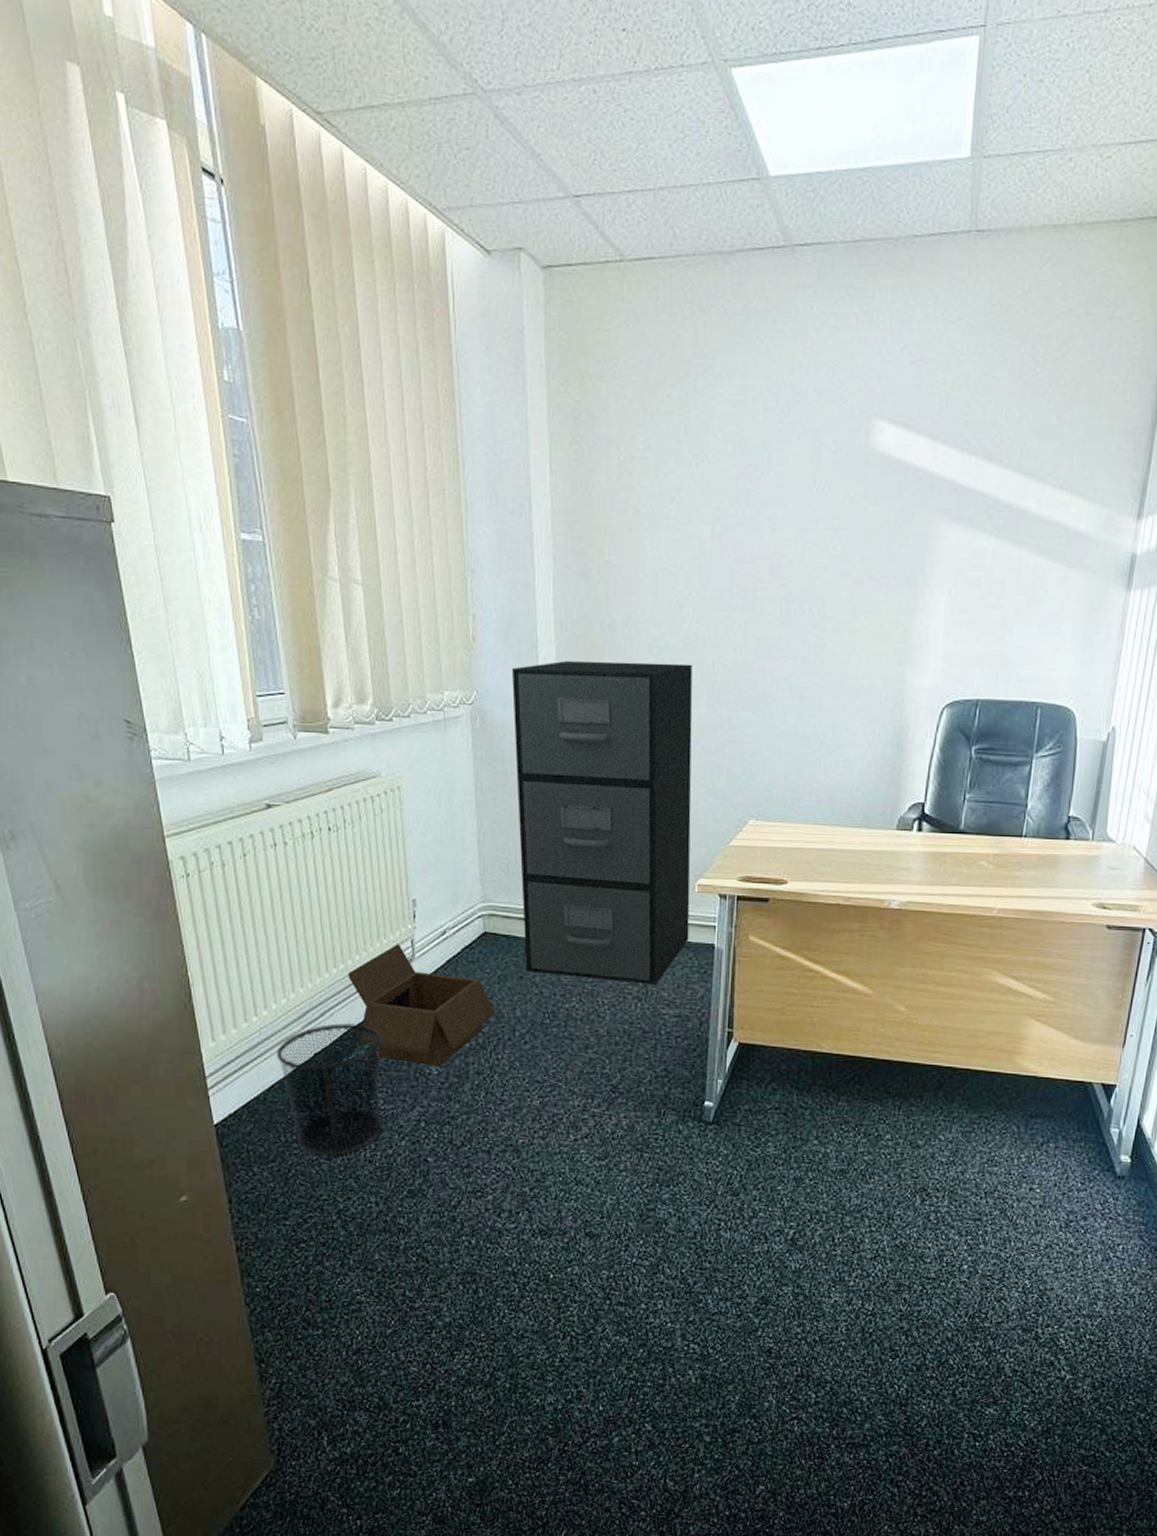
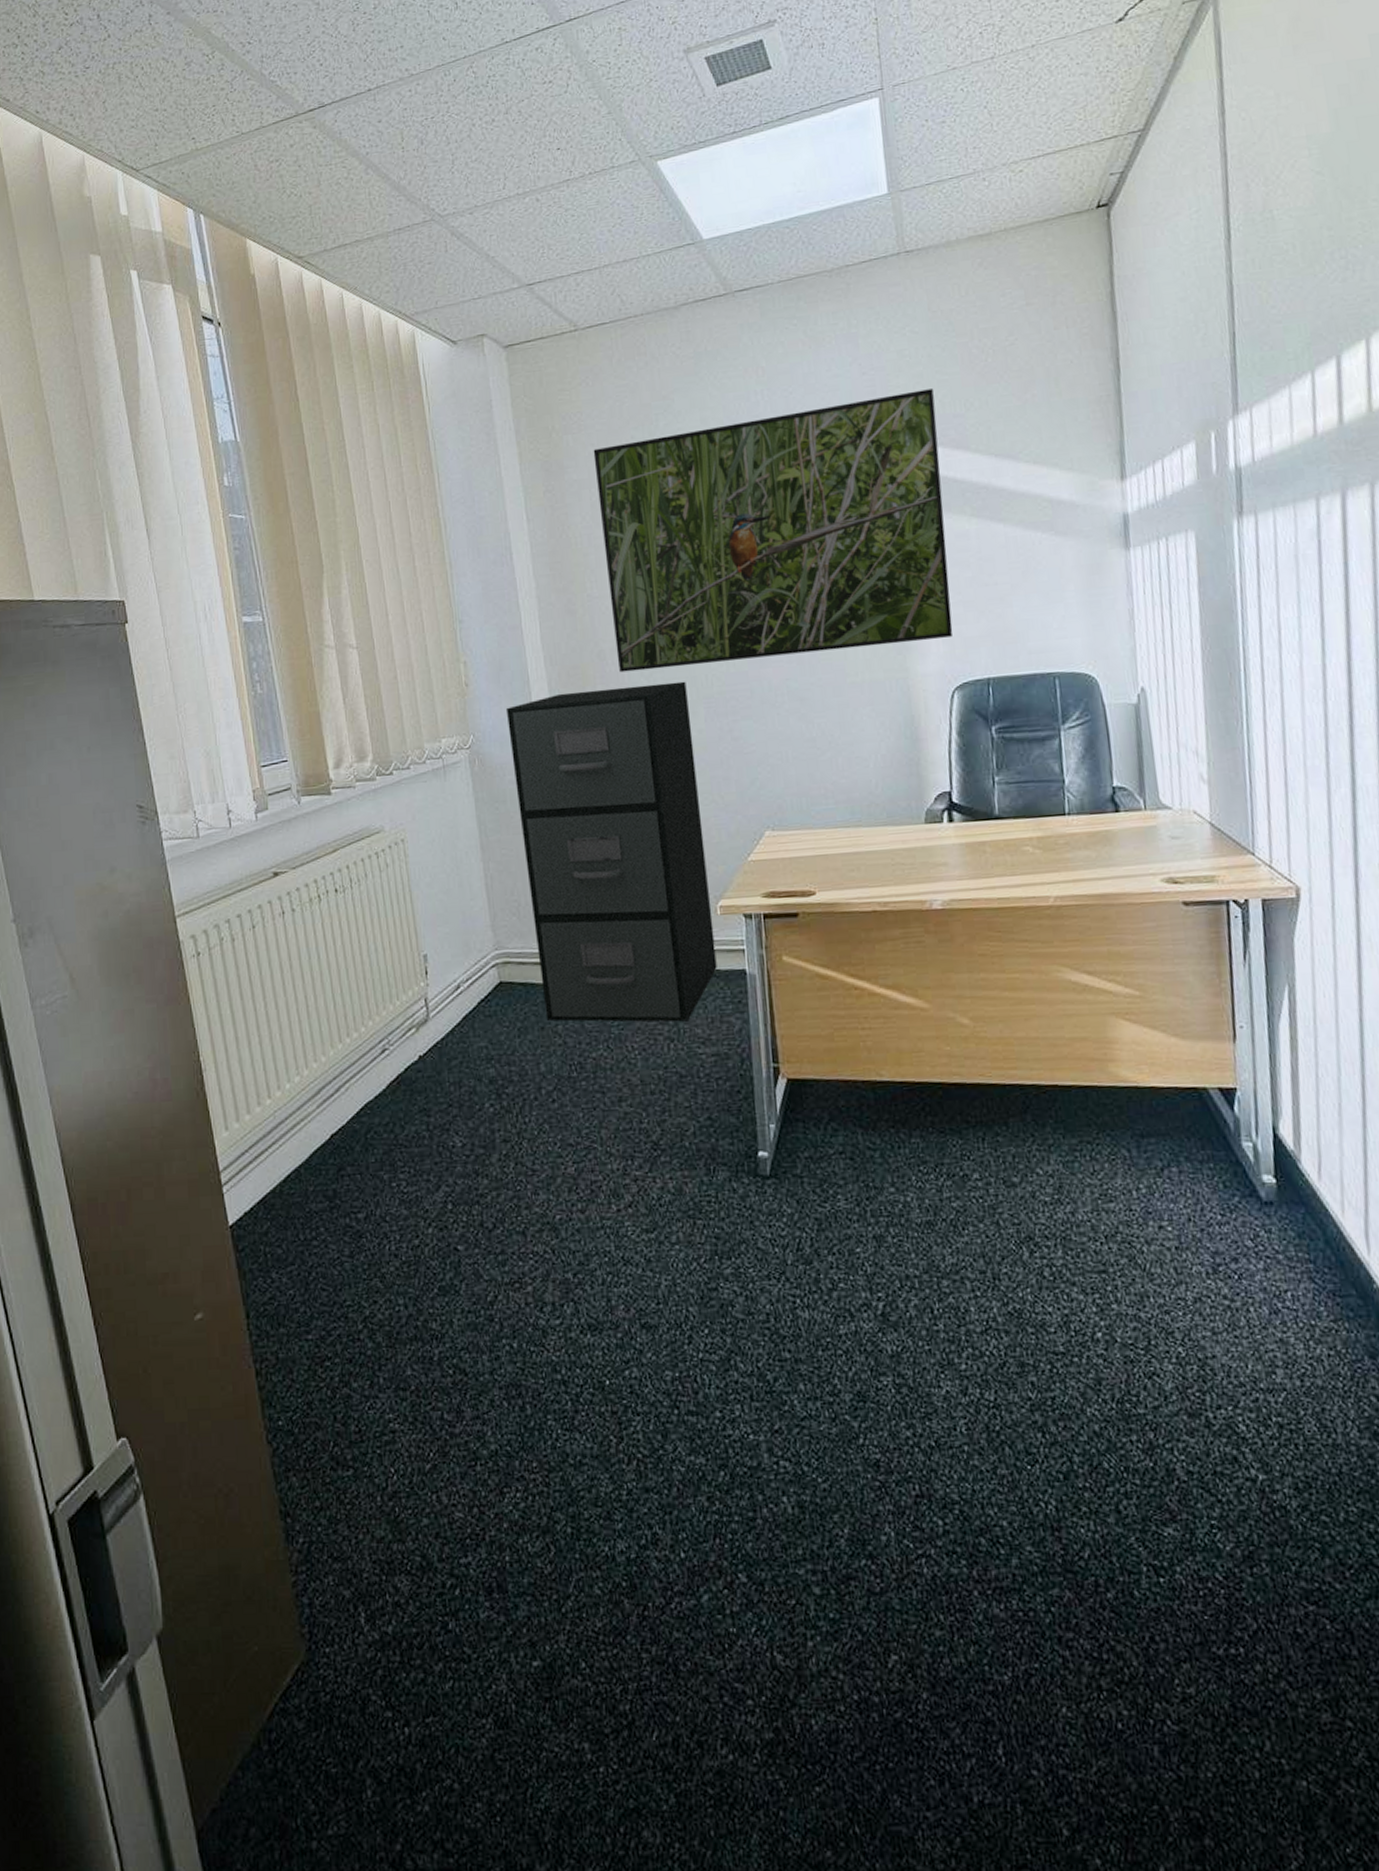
waste bin: present [276,1022,383,1157] -> none [291,1096,407,1254]
box: present [348,944,495,1067] -> none [362,1004,519,1138]
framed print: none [626,391,979,655] -> present [593,389,953,673]

